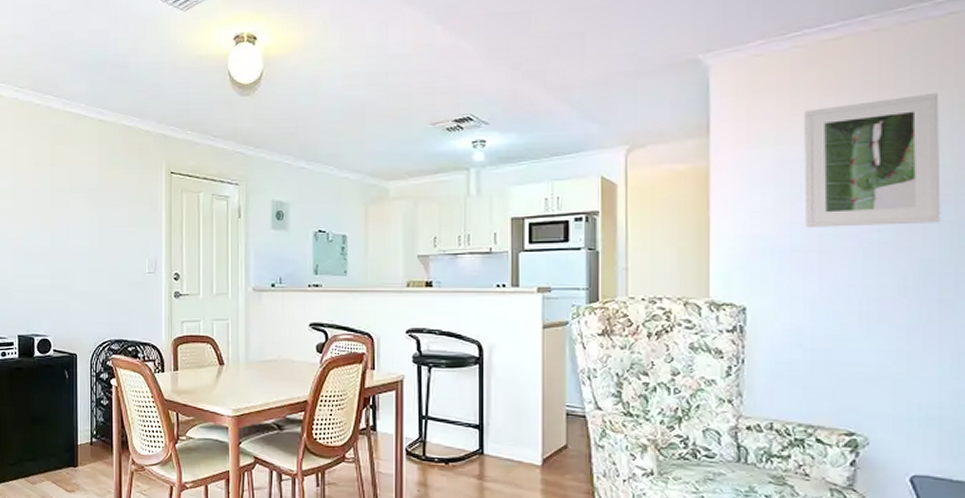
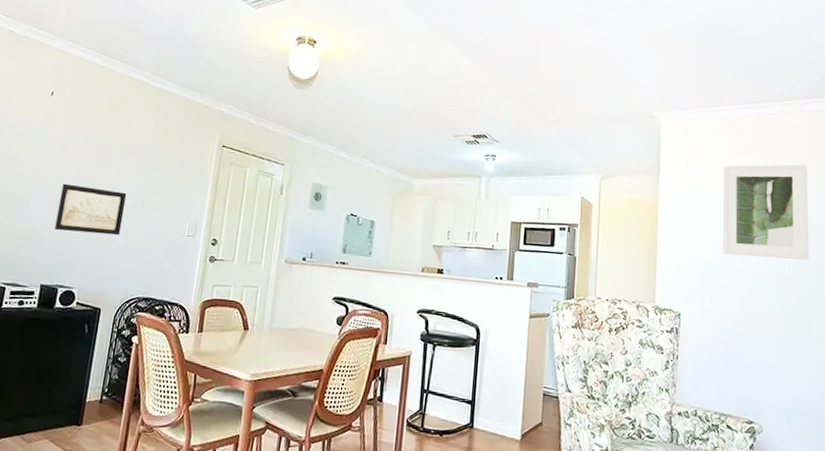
wall art: none [21,232,83,281] -> present [54,183,127,236]

